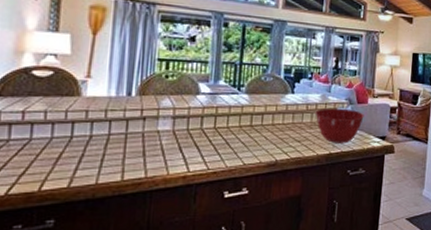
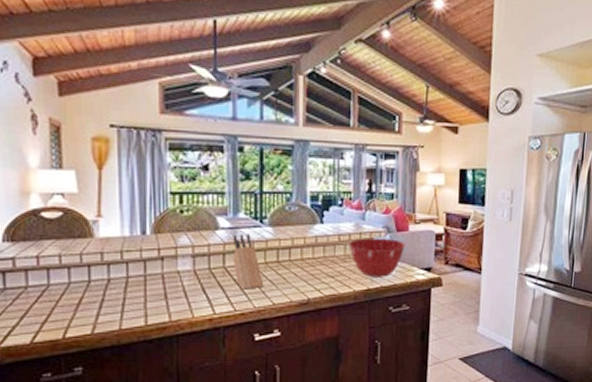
knife block: none [210,99,237,150] -> present [233,234,264,290]

